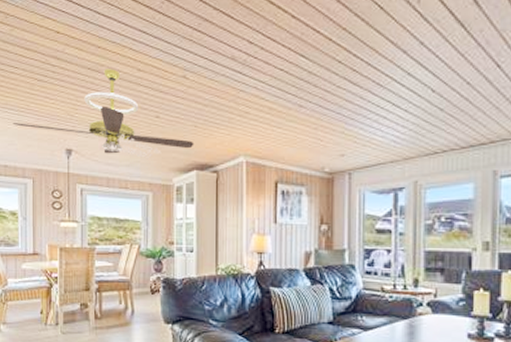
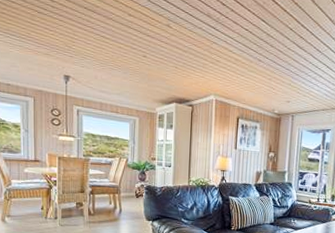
ceiling fan: present [13,69,194,159] -> none [14,10,175,91]

